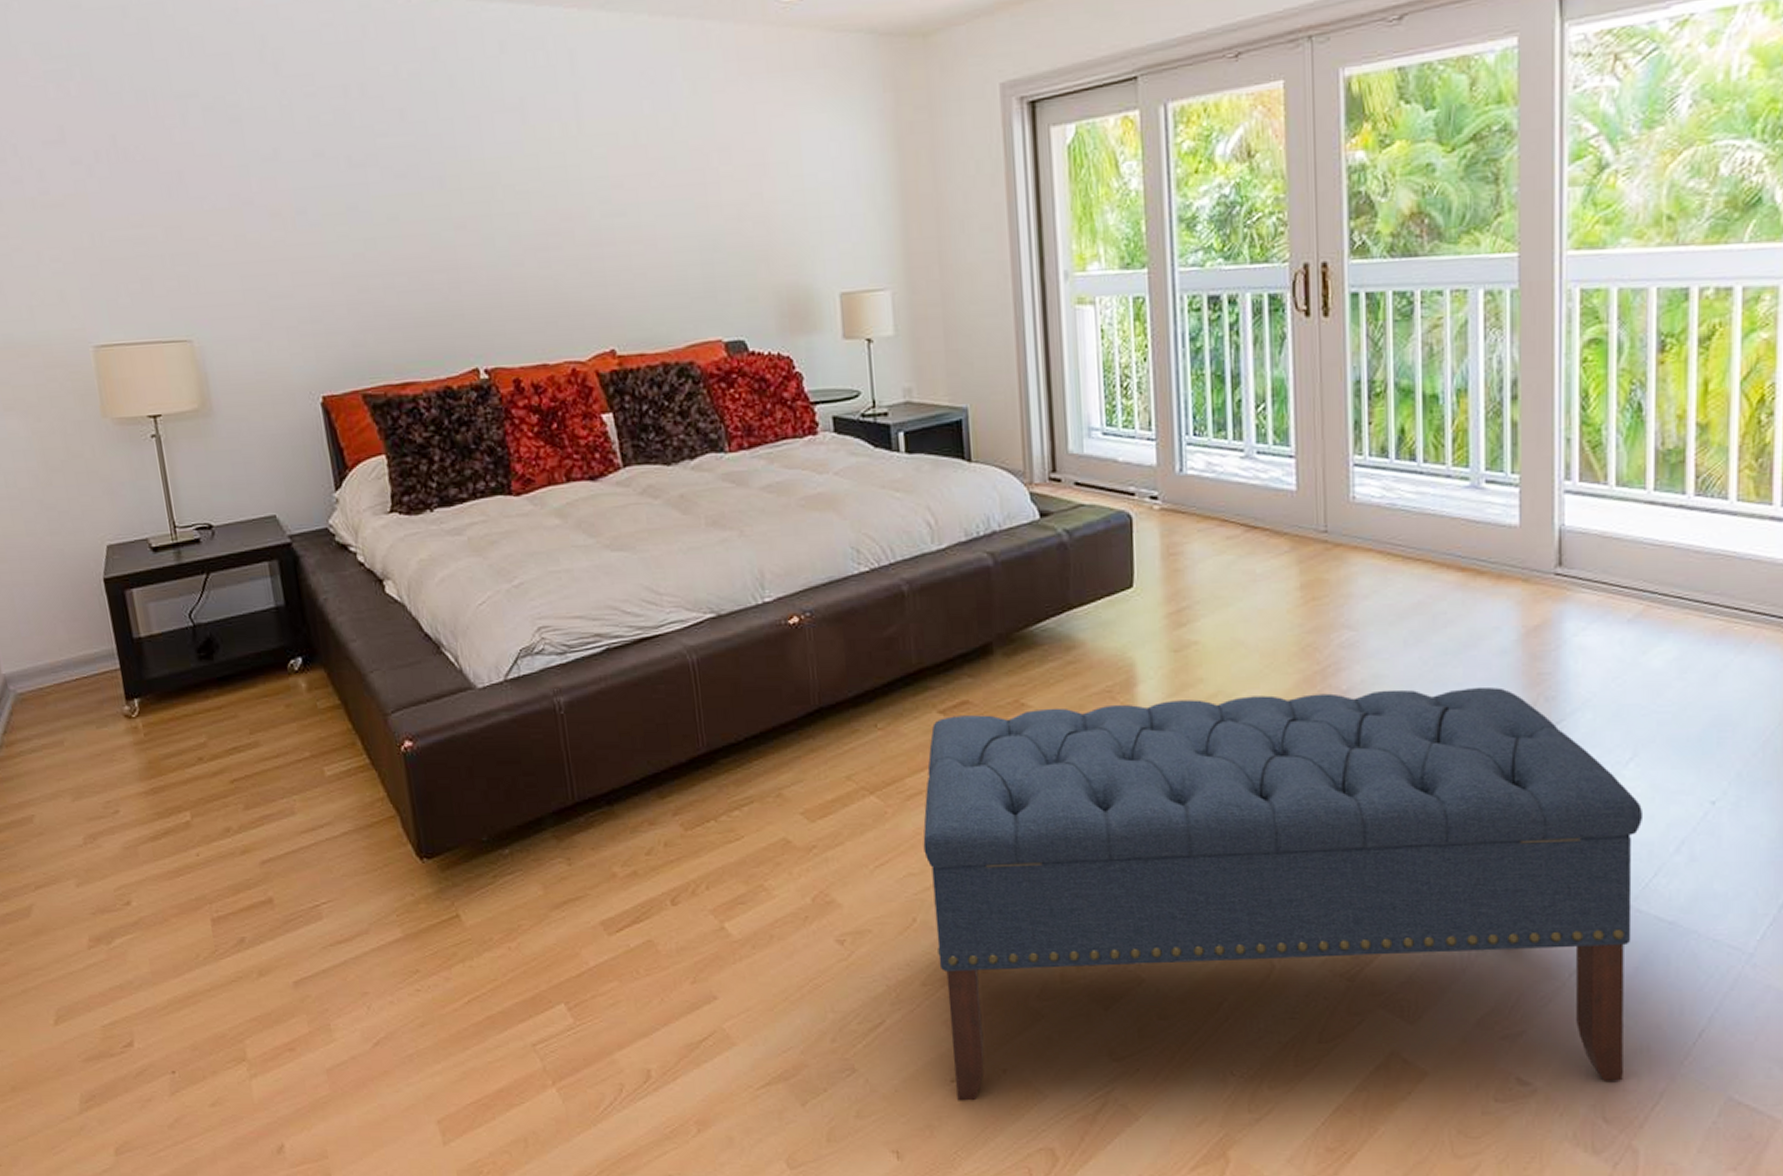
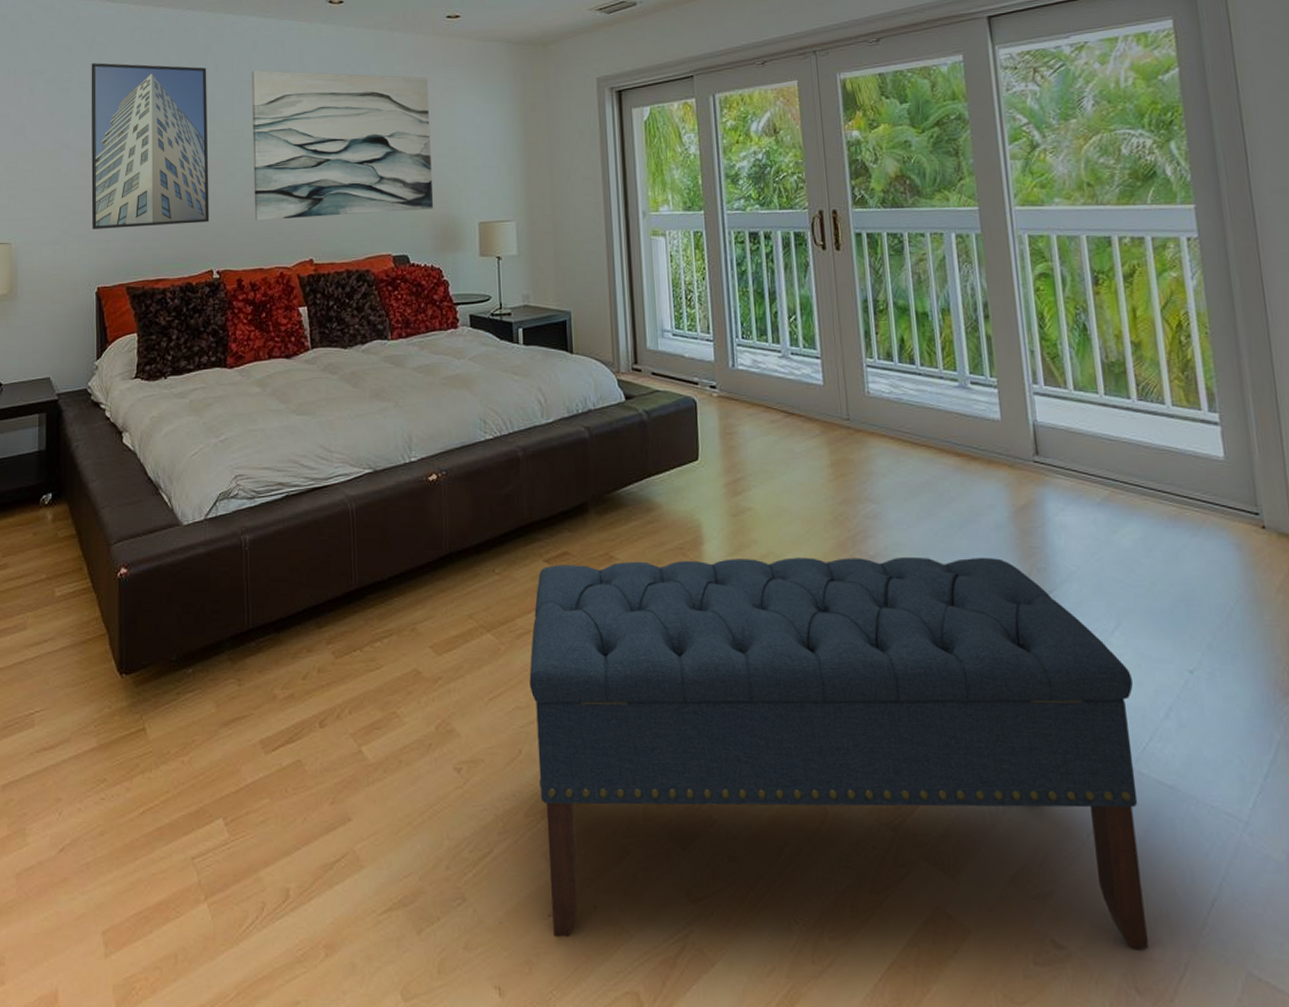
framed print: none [265,77,466,318] -> present [91,63,209,229]
wall art: none [502,83,776,300] -> present [251,70,433,221]

